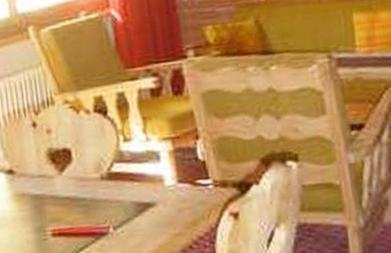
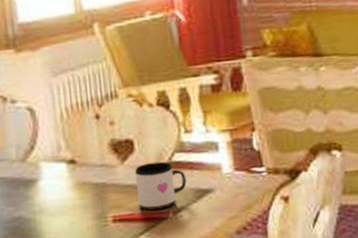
mug: none [73,172,127,225] -> present [135,161,187,211]

